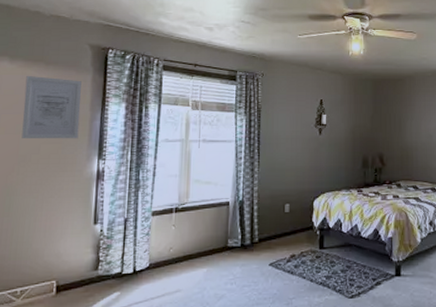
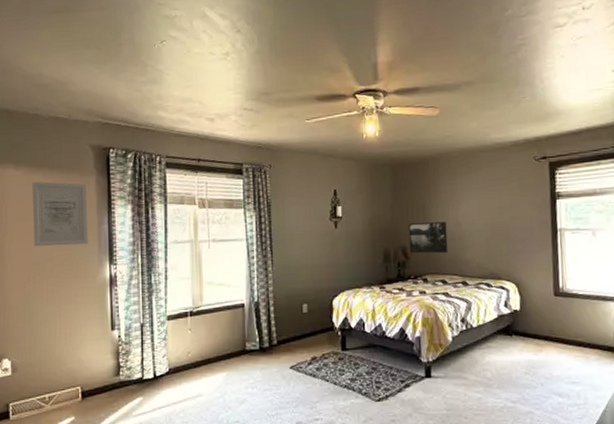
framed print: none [386,133,420,162] -> present [408,222,448,254]

